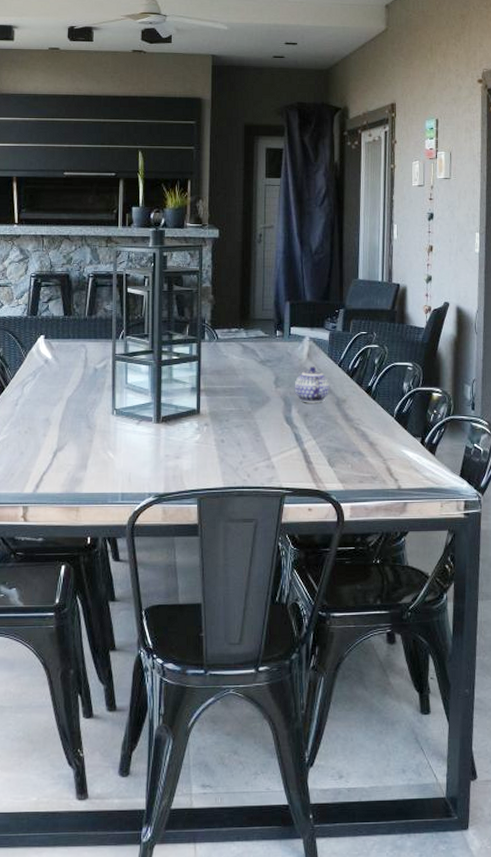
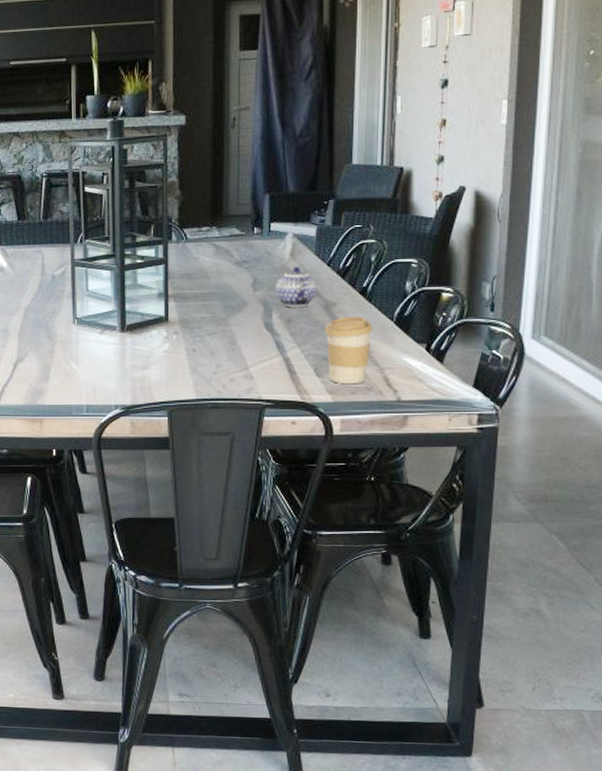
coffee cup: none [336,412,377,474] -> present [325,316,373,385]

